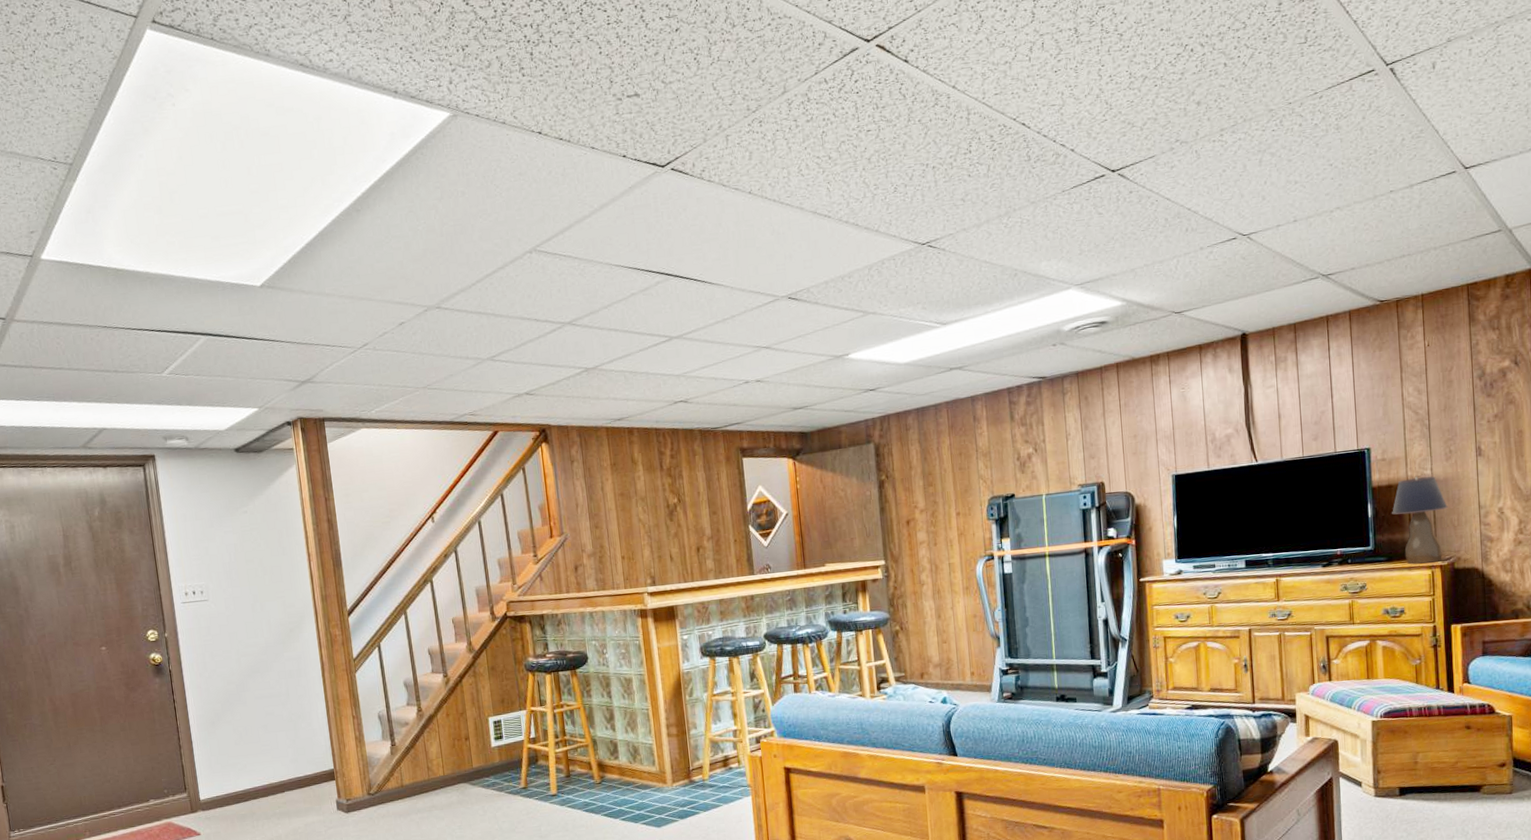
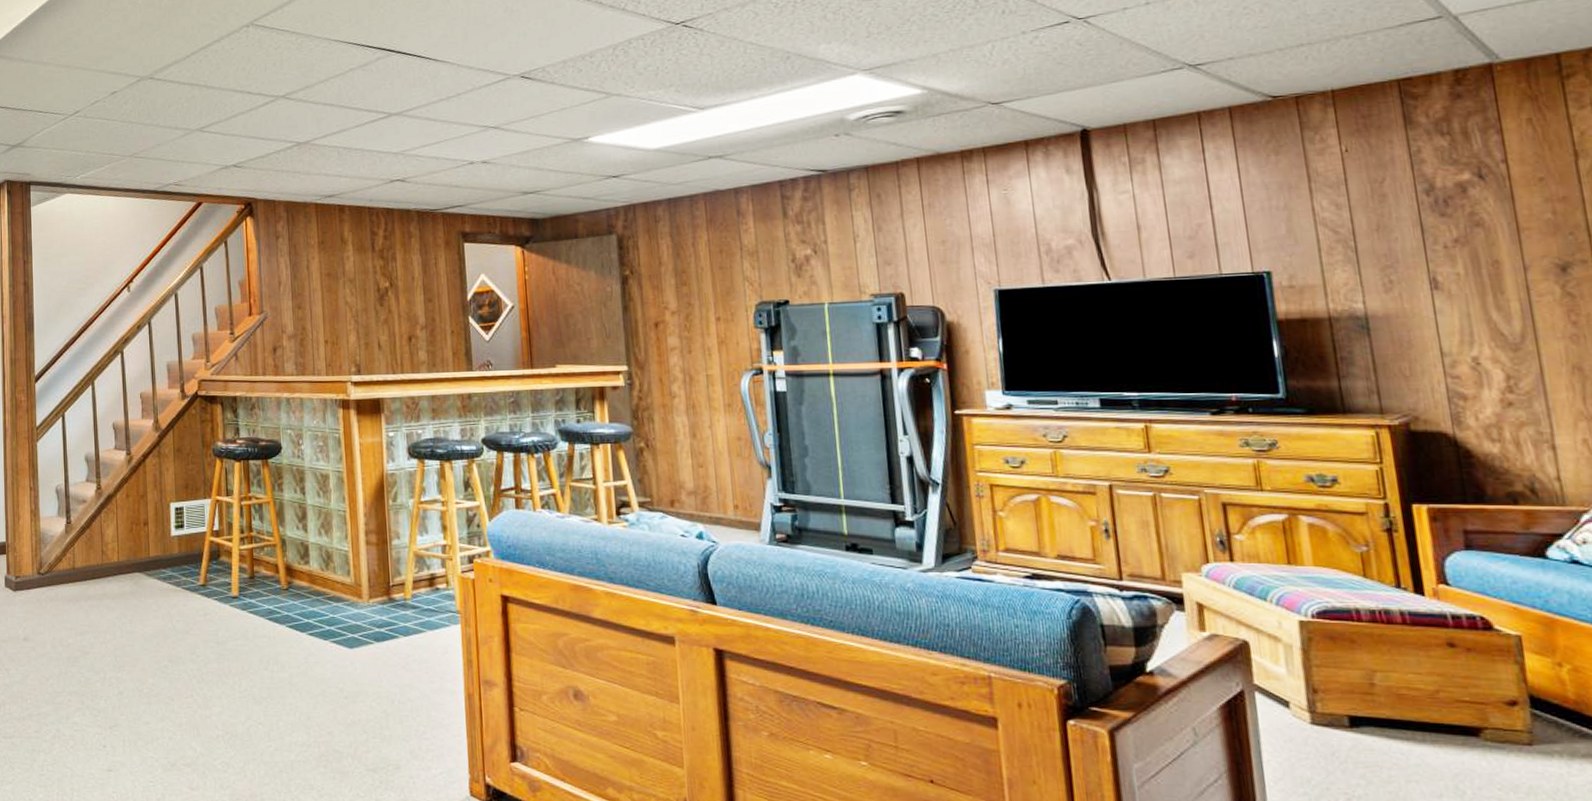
table lamp: present [1392,476,1449,565] -> none [1309,309,1395,422]

